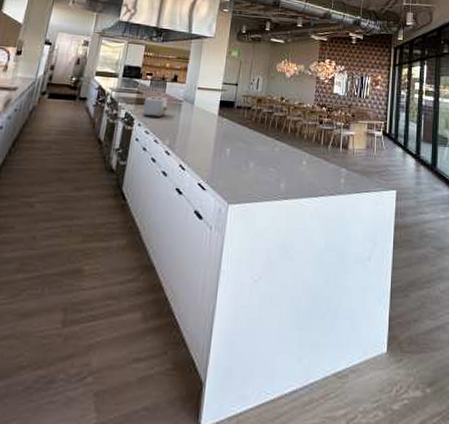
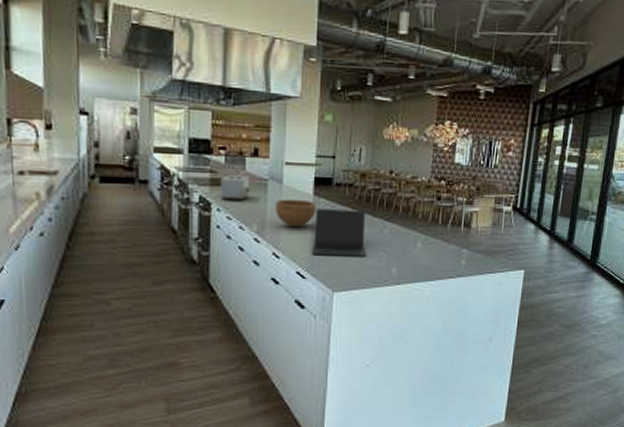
bowl: none [185,117,220,143] -> present [275,199,317,228]
laptop: none [212,127,260,172] -> present [311,209,366,257]

